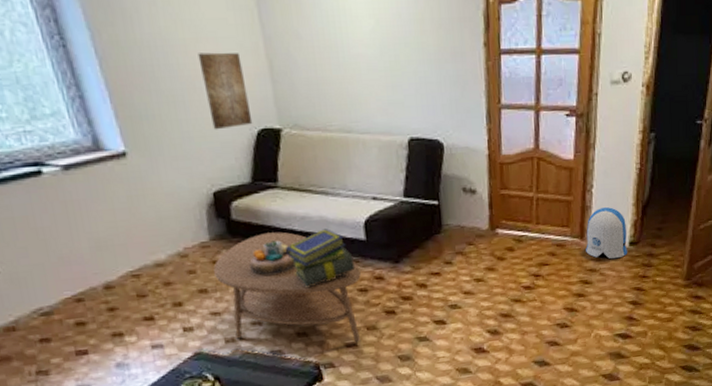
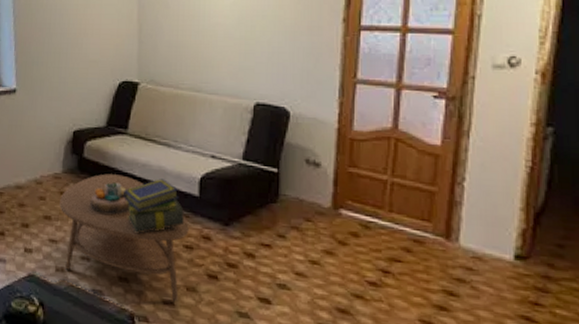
wall art: present [197,52,253,130] -> none [84,16,117,79]
sun visor: present [586,207,628,260] -> none [452,206,513,273]

